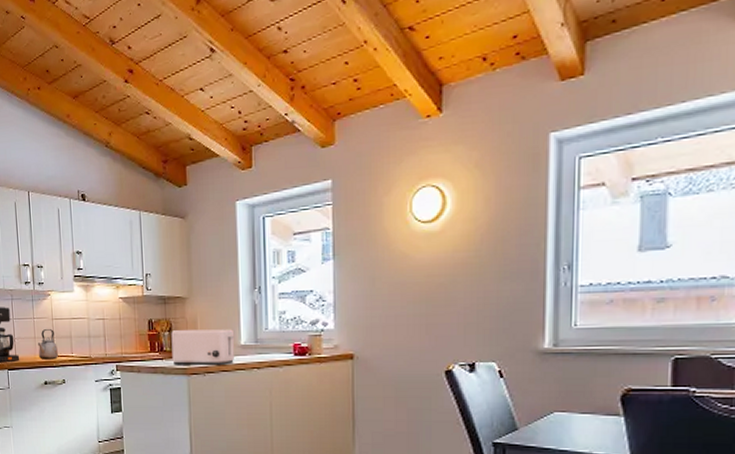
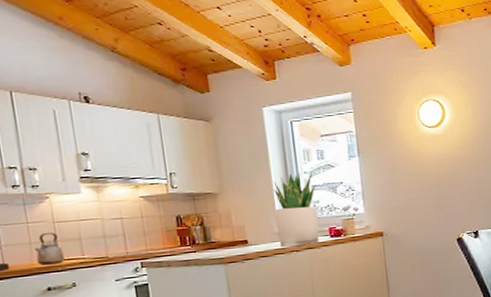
toaster: present [171,329,235,366] -> none [203,219,273,256]
planter: none [238,276,283,362] -> present [273,171,320,247]

